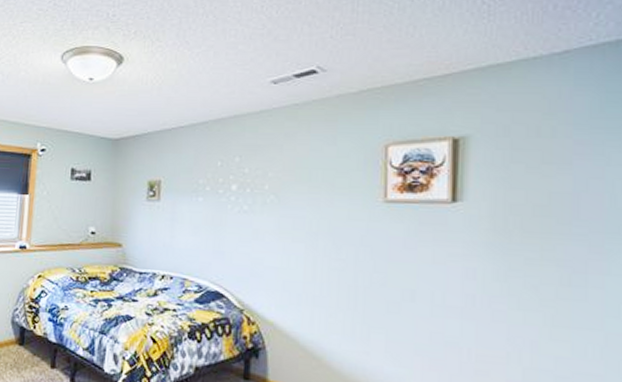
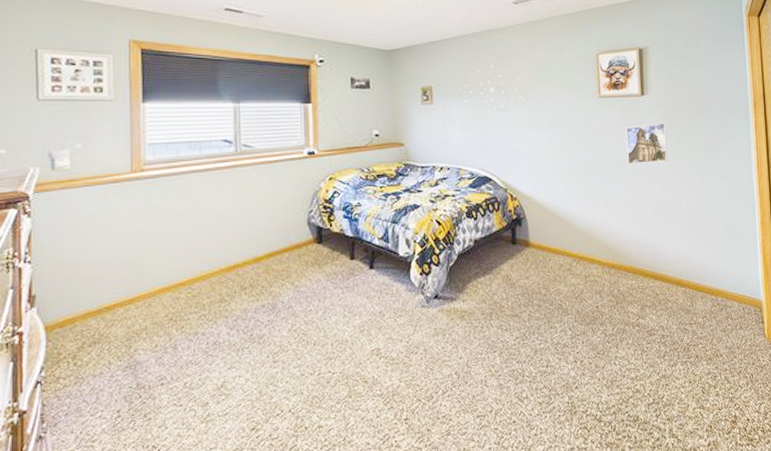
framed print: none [422,241,491,297] -> present [626,122,668,164]

